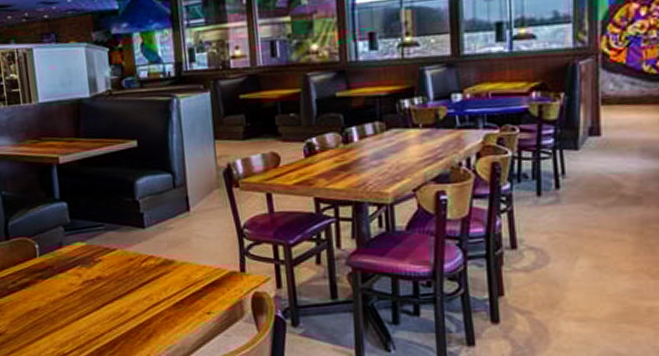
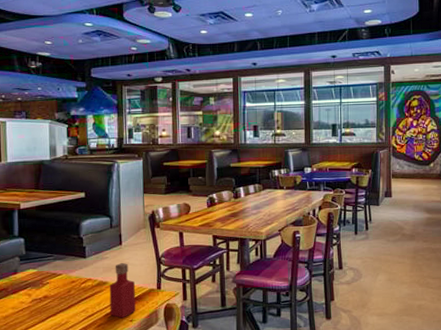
tabasco sauce: none [177,234,214,310] -> present [109,262,136,318]

